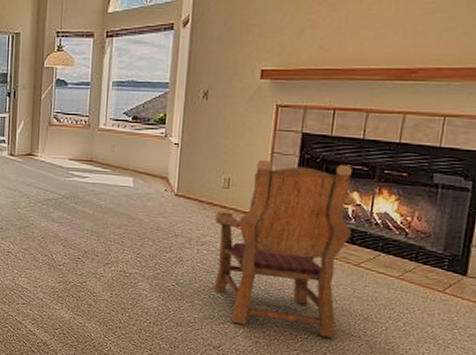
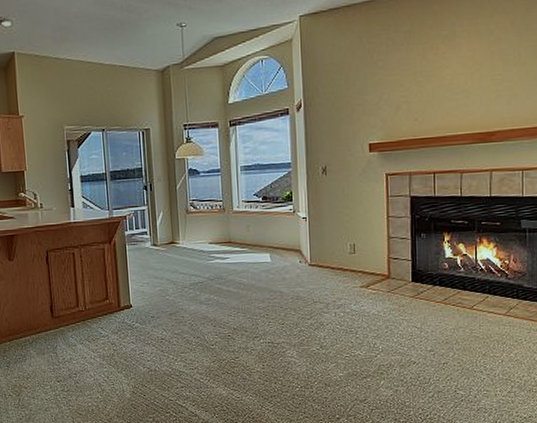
armchair: present [213,159,352,338] -> none [346,220,462,377]

